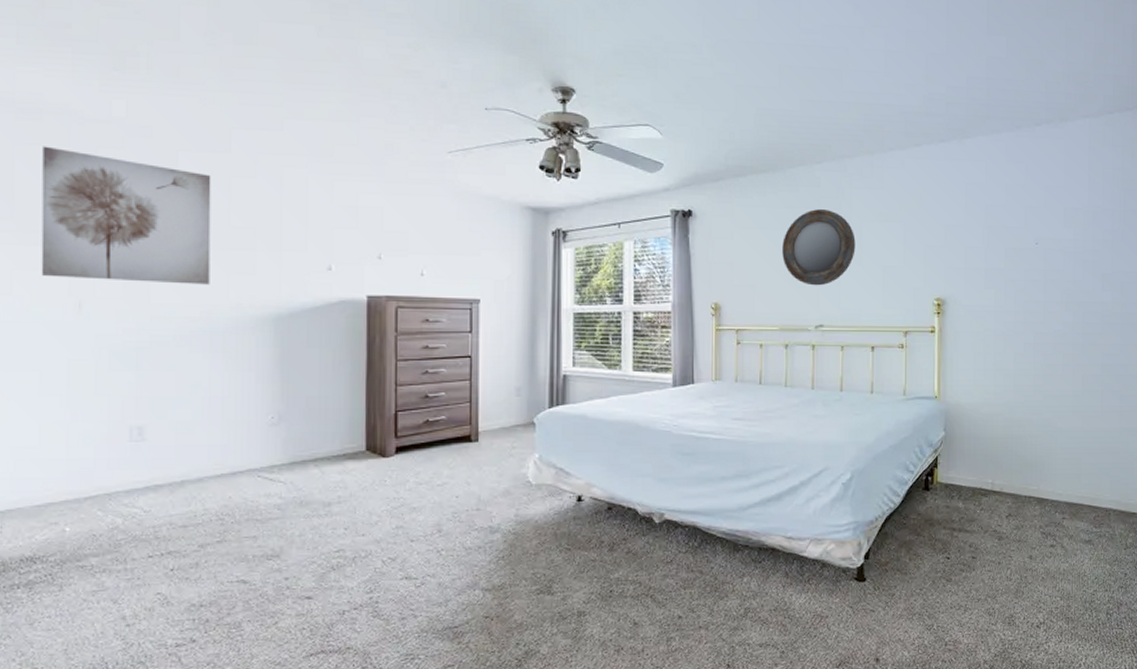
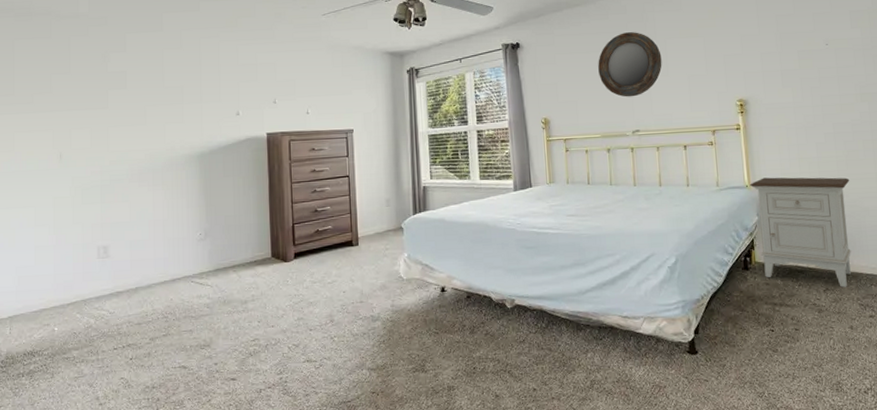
wall art: present [41,146,211,285] -> none [33,39,151,136]
nightstand: none [939,389,1045,514] -> present [750,177,852,288]

